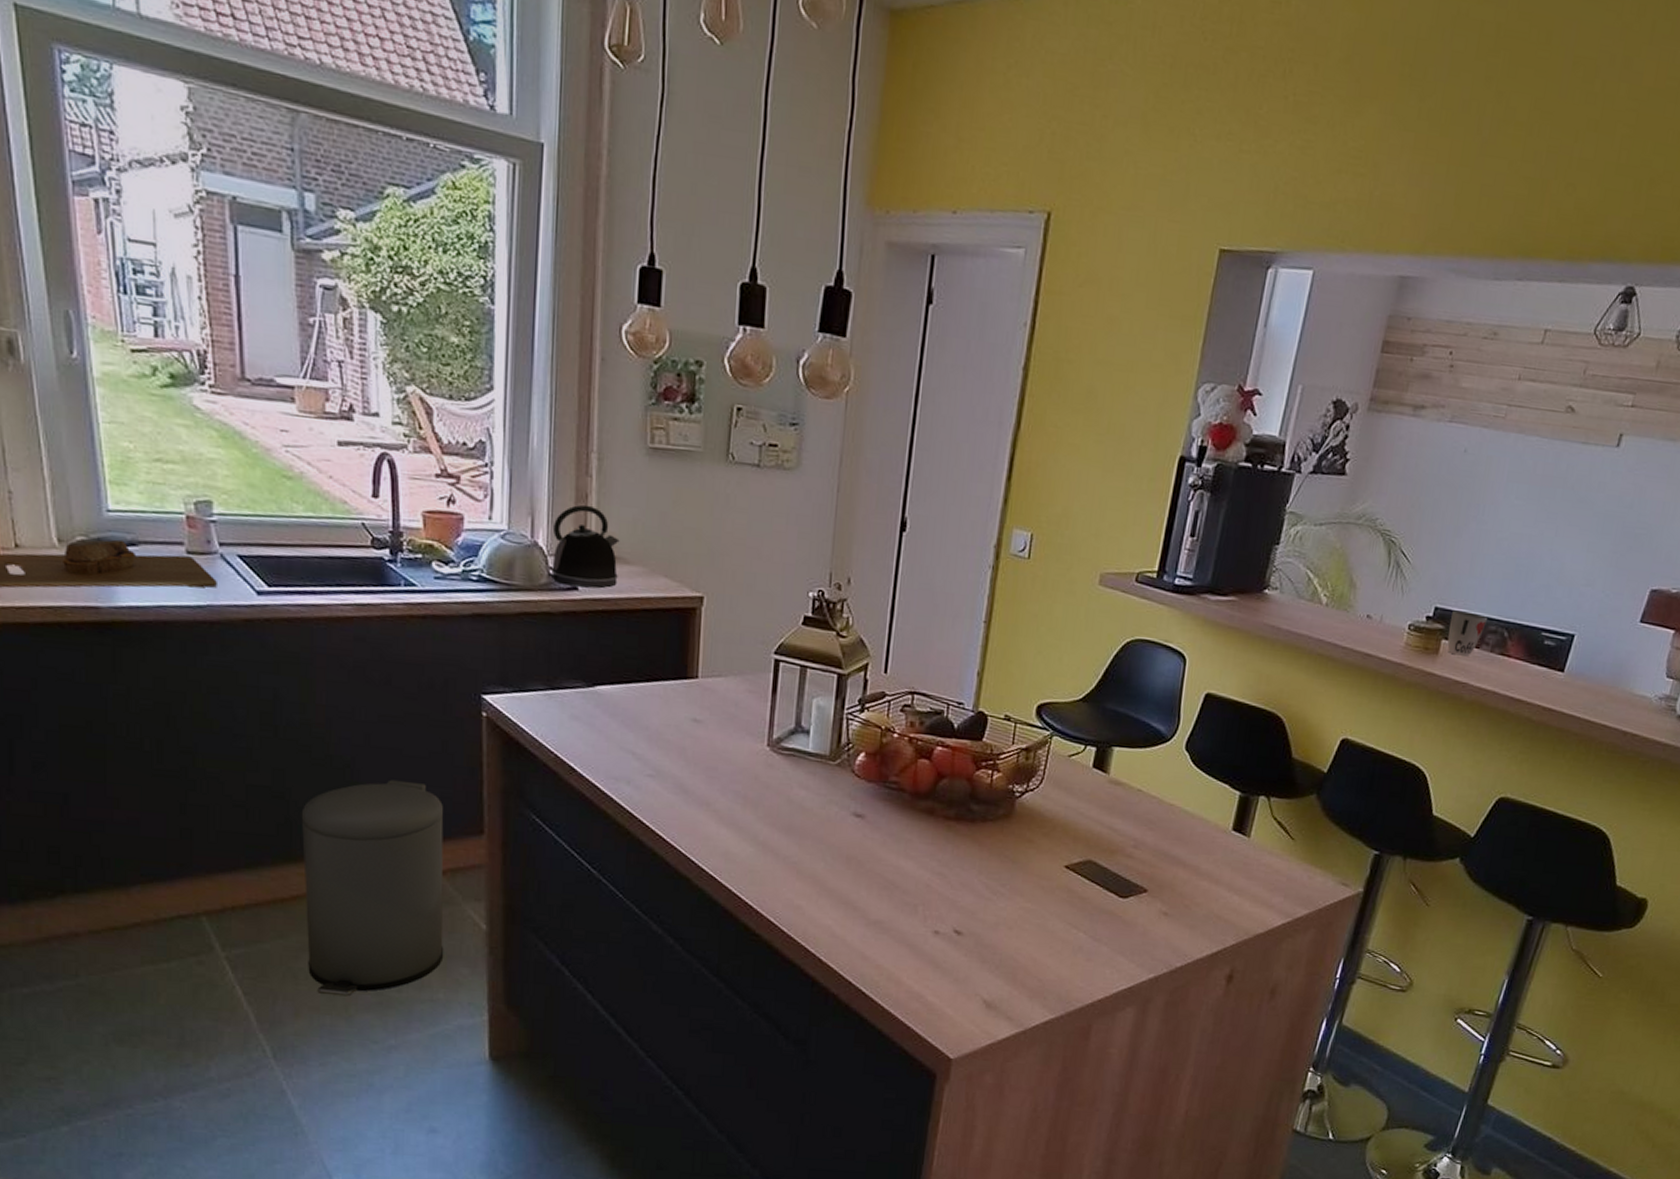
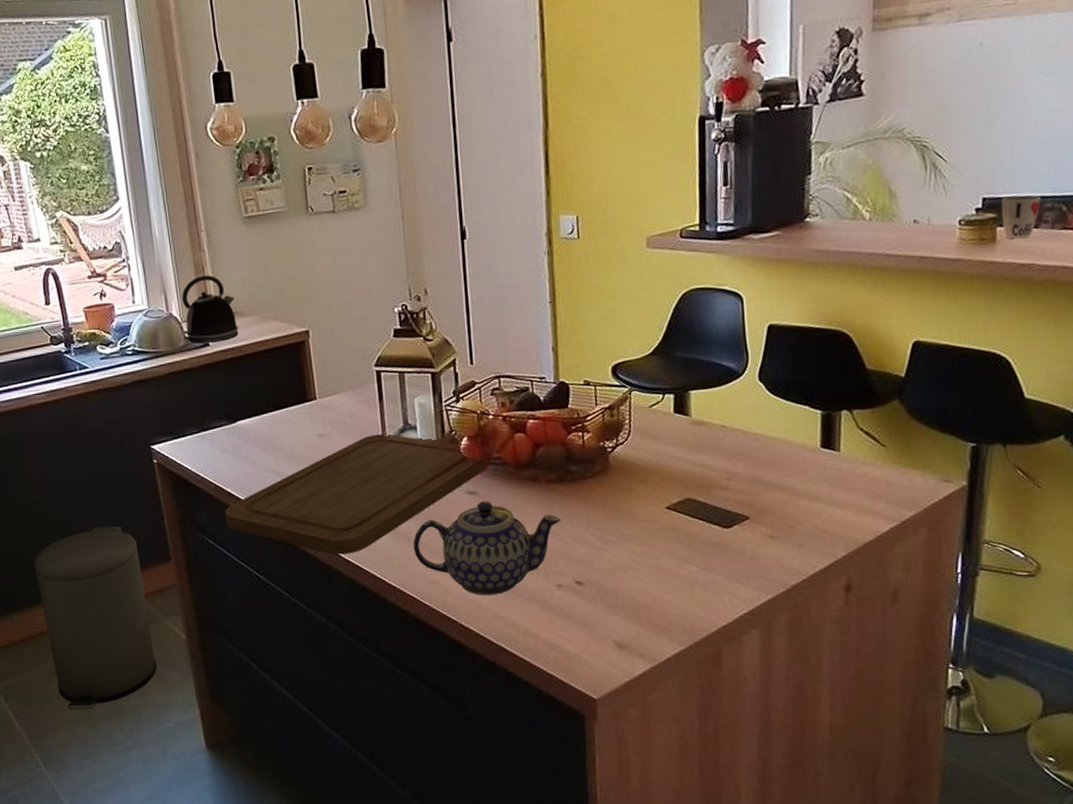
chopping board: none [561,730,885,862] -> present [224,433,490,555]
teapot: none [780,827,952,932] -> present [413,501,561,596]

